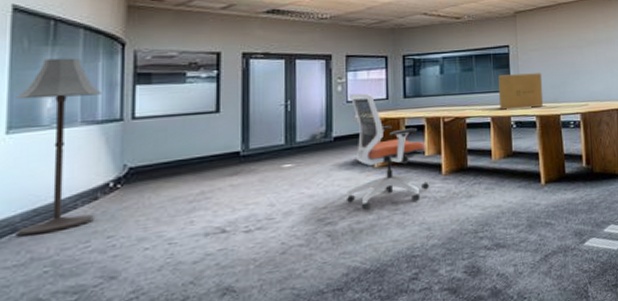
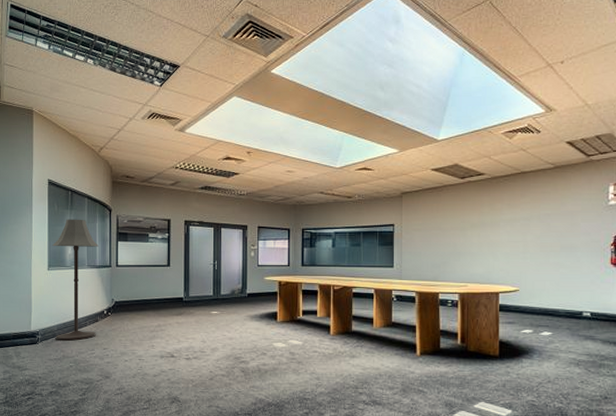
office chair: present [345,93,429,211] -> none [255,259,319,356]
box: present [498,73,544,110] -> none [382,252,424,284]

